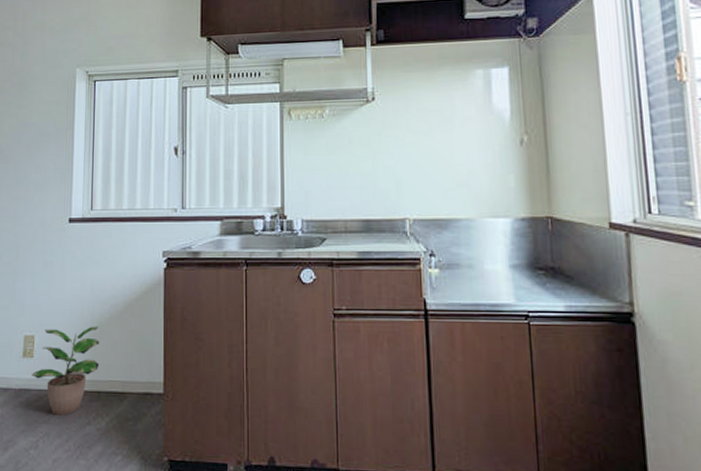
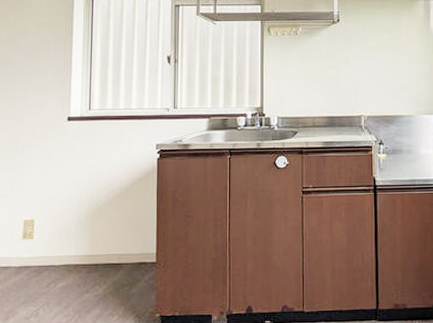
potted plant: present [32,326,100,415] -> none [32,209,97,287]

